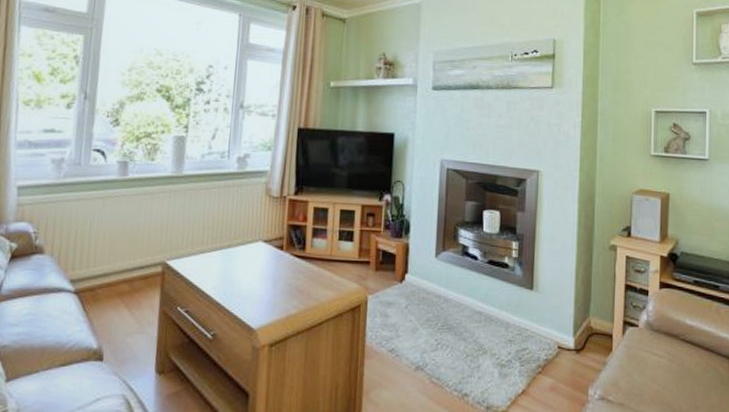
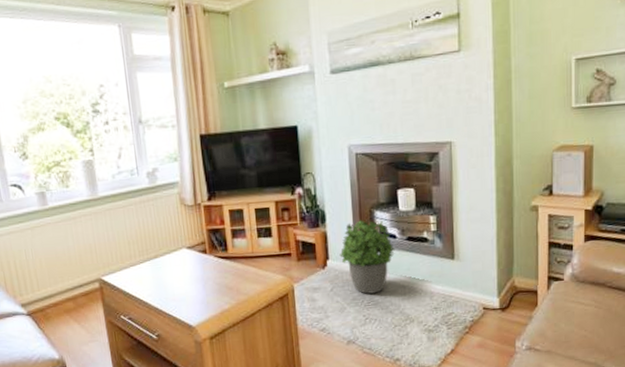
potted plant: none [419,236,476,316] -> present [339,220,396,294]

